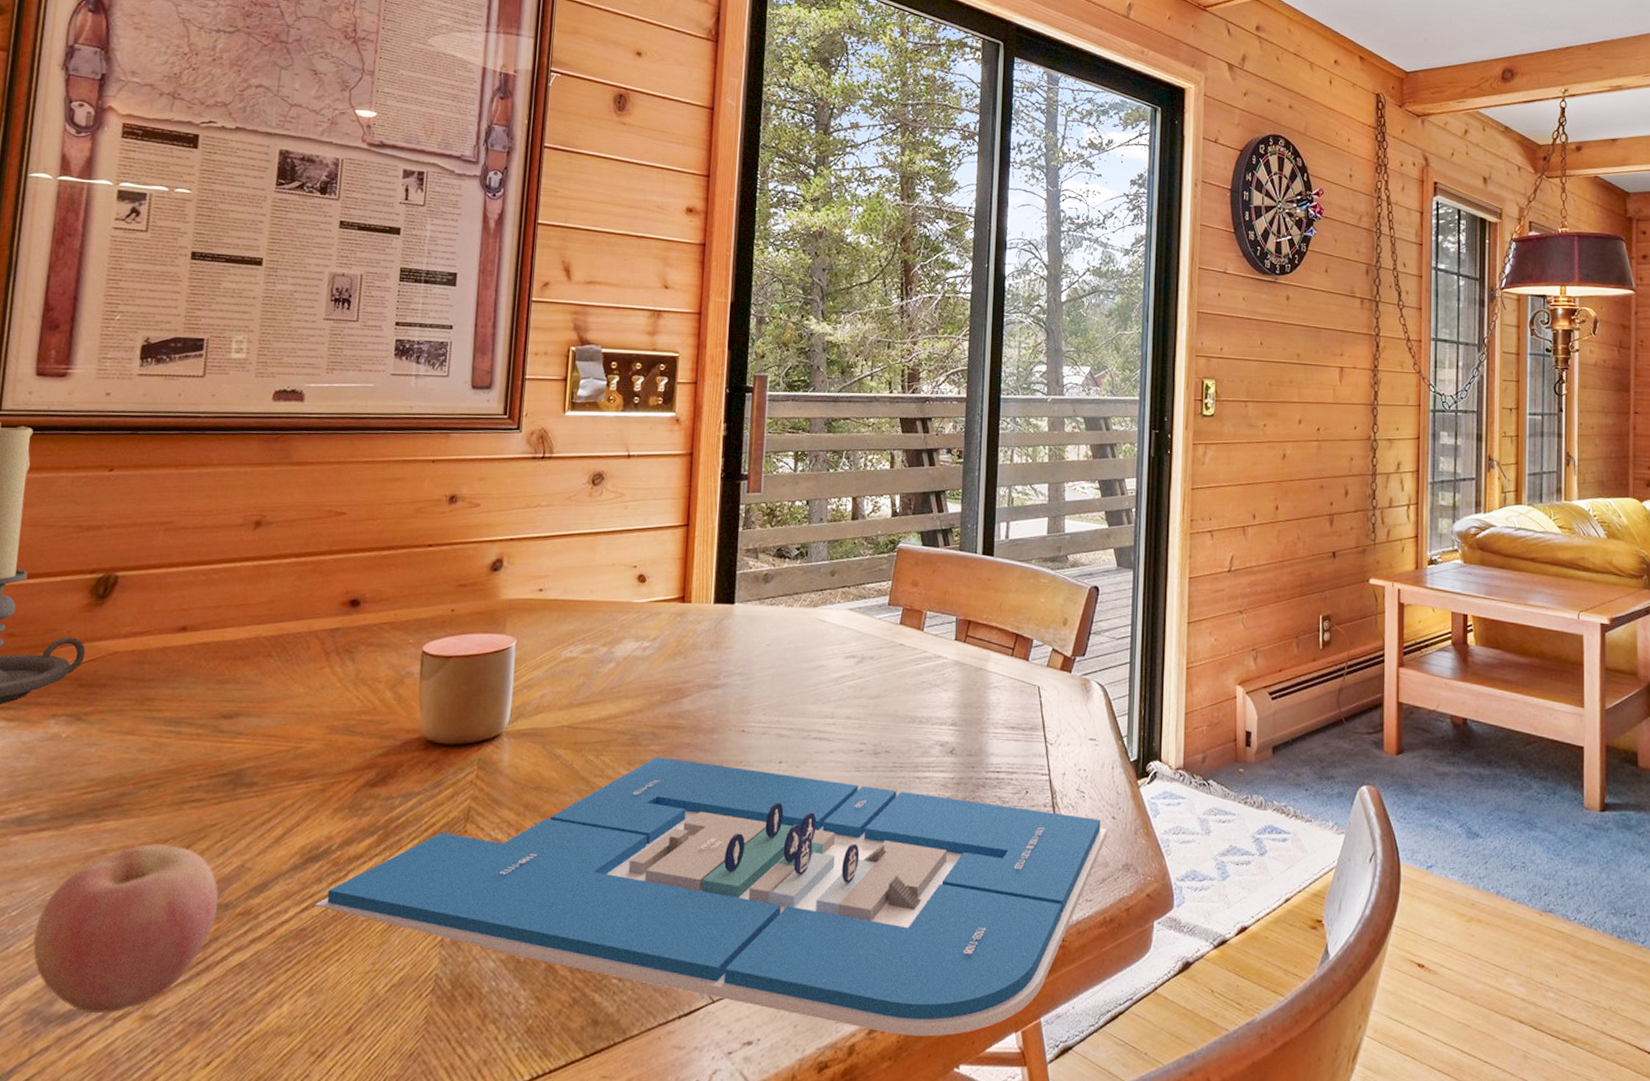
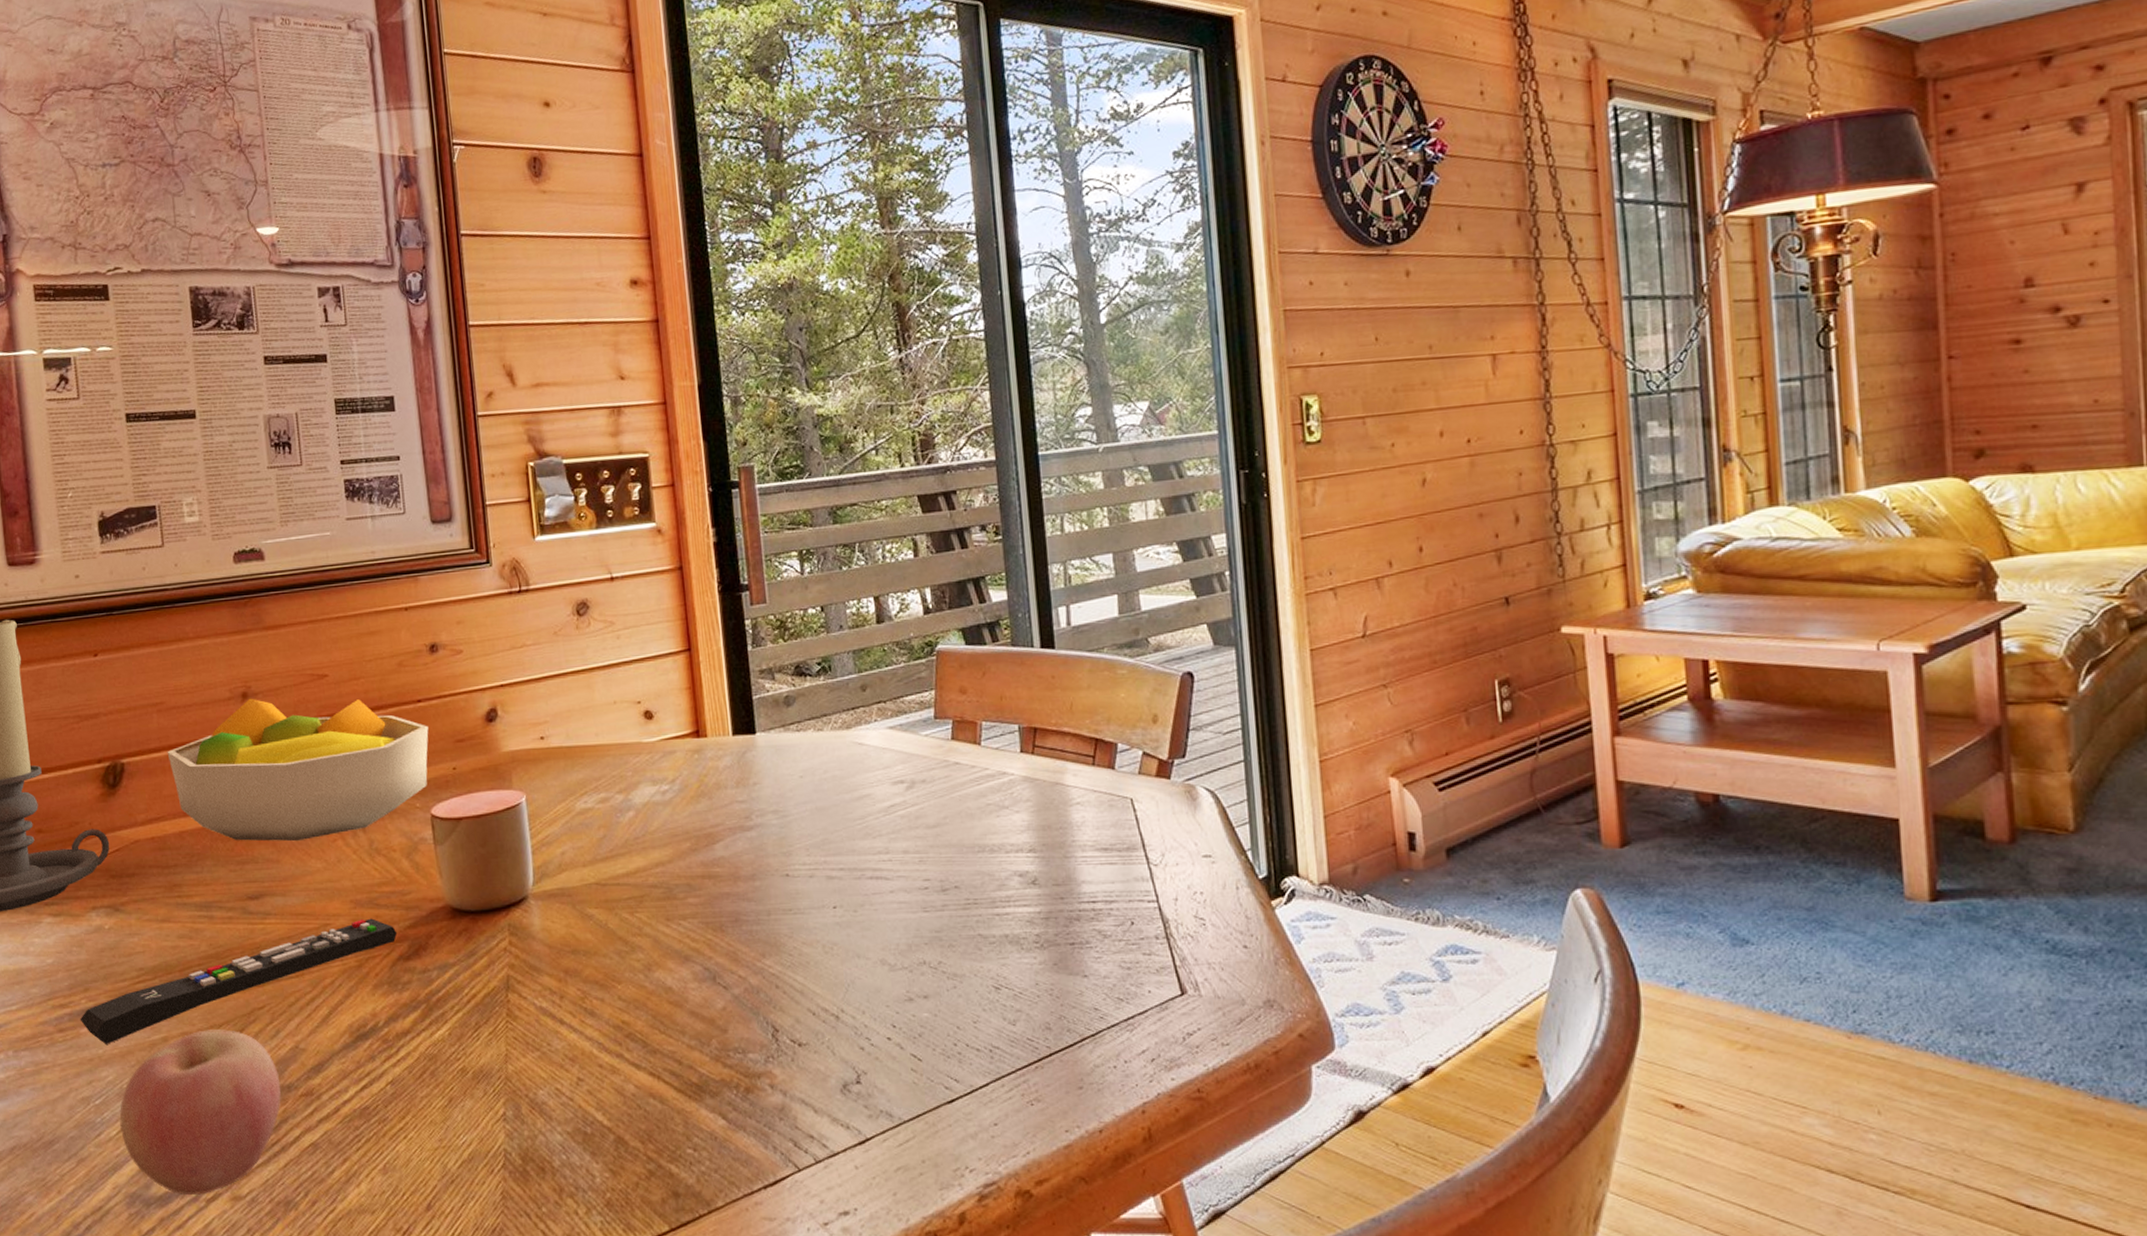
remote control: none [13,744,368,854] -> present [80,918,398,1044]
fruit bowl: none [166,526,435,666] -> present [167,698,429,842]
board game: present [315,757,1107,1037] -> none [372,910,1240,1203]

